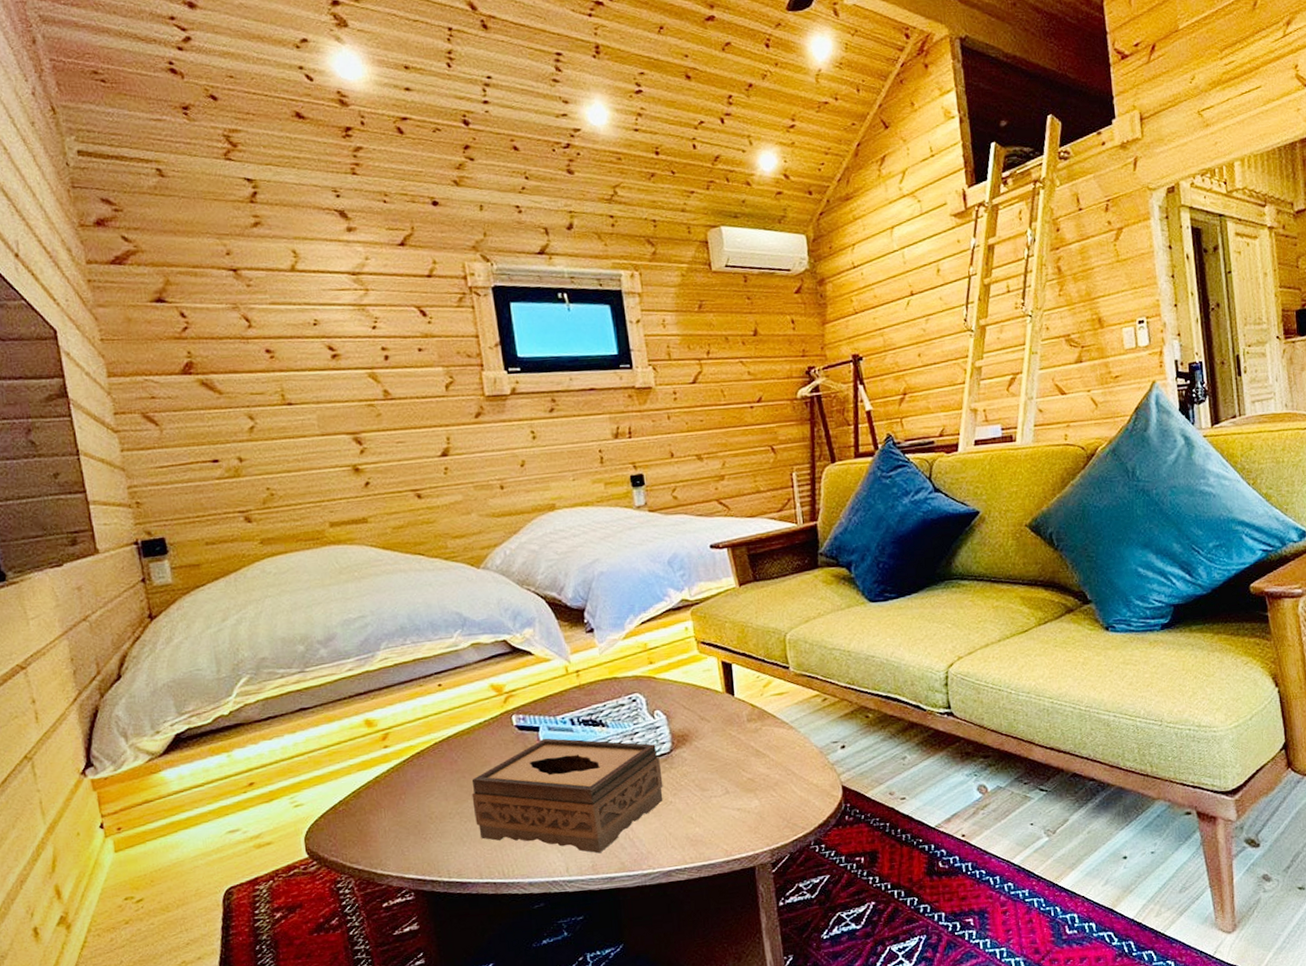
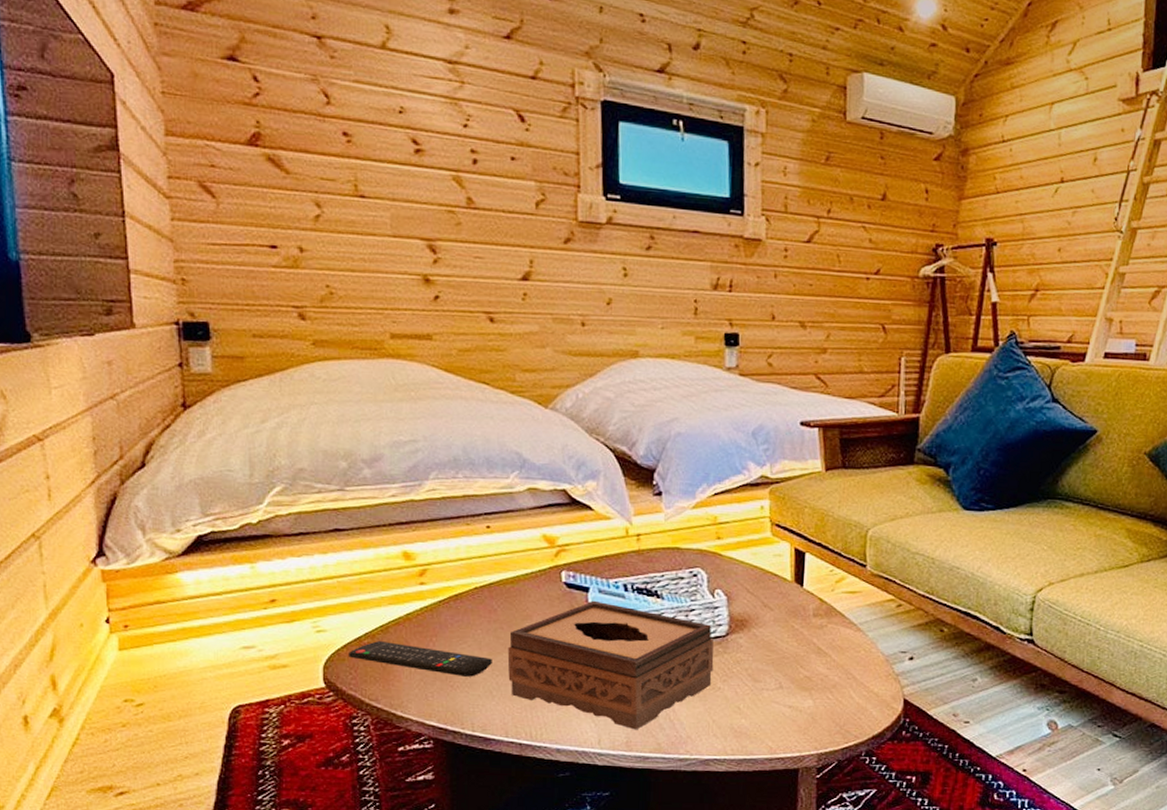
remote control: none [326,805,459,828] -> present [349,641,492,677]

